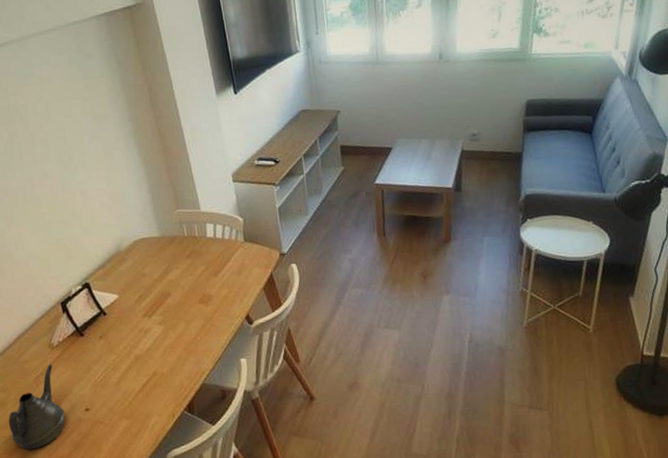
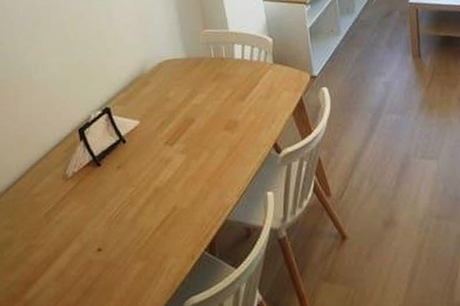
teapot: present [8,363,65,450] -> none [13,197,75,296]

